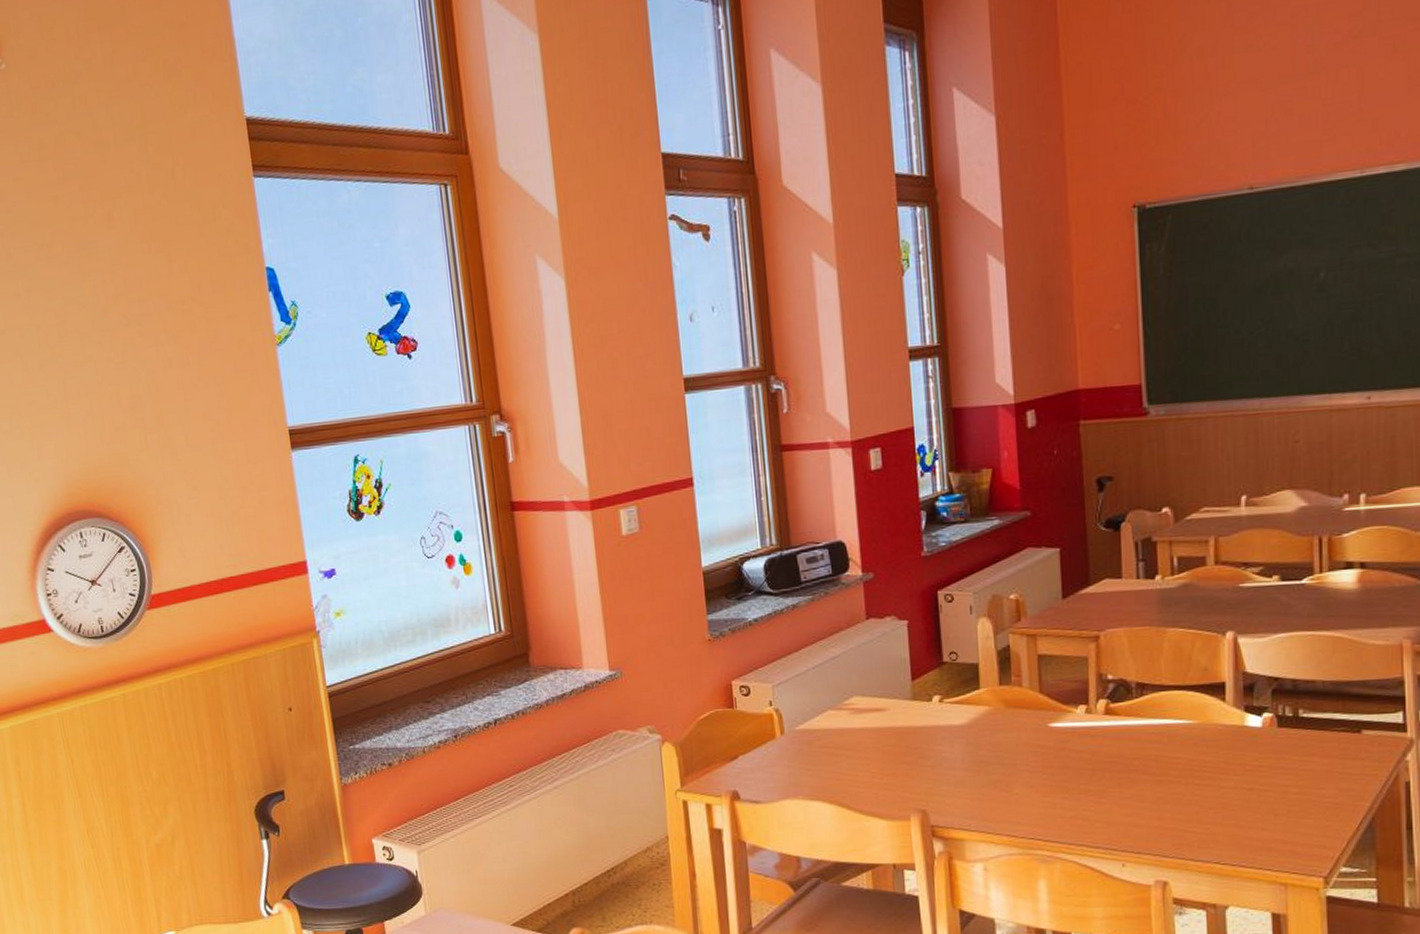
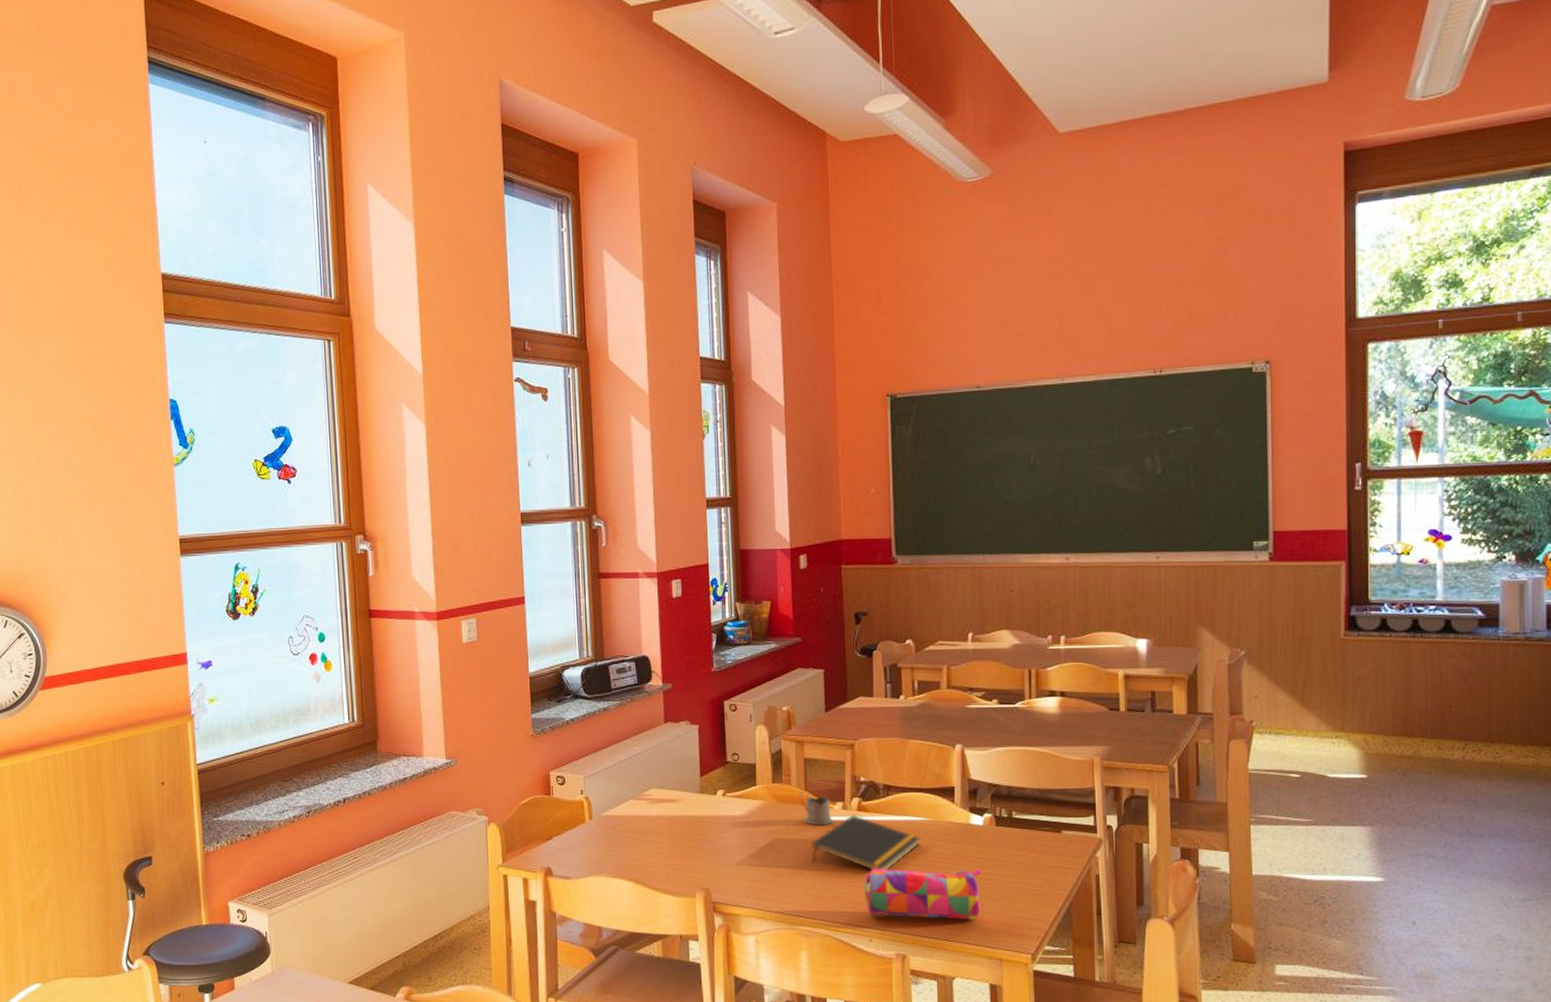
tea glass holder: none [1032,694,1074,734] -> present [798,791,833,826]
notepad: none [1049,718,1184,784] -> present [811,814,920,870]
pencil case: none [1113,778,1259,840] -> present [863,868,981,920]

